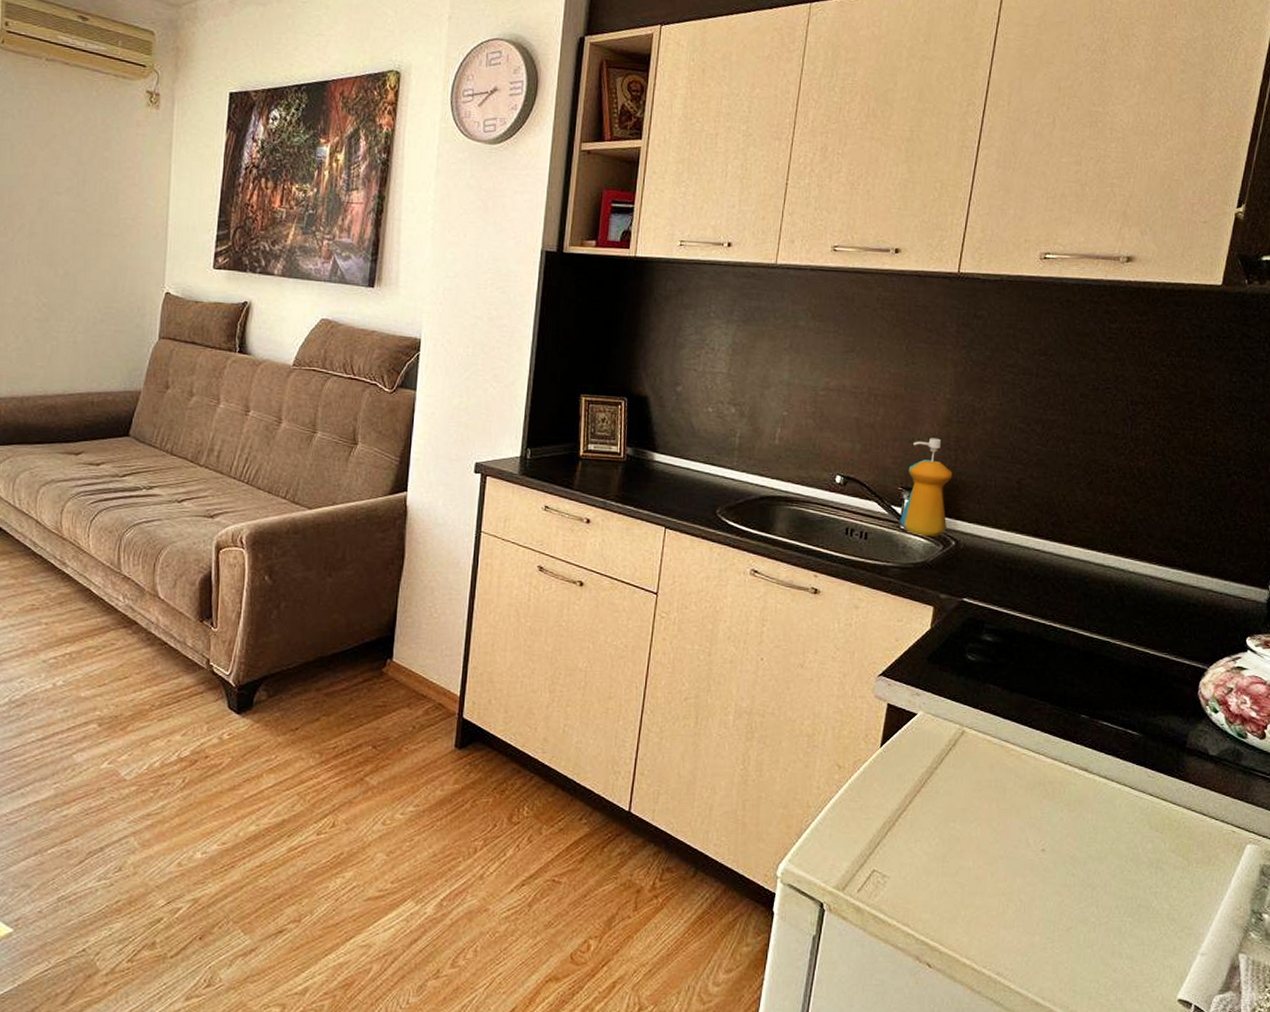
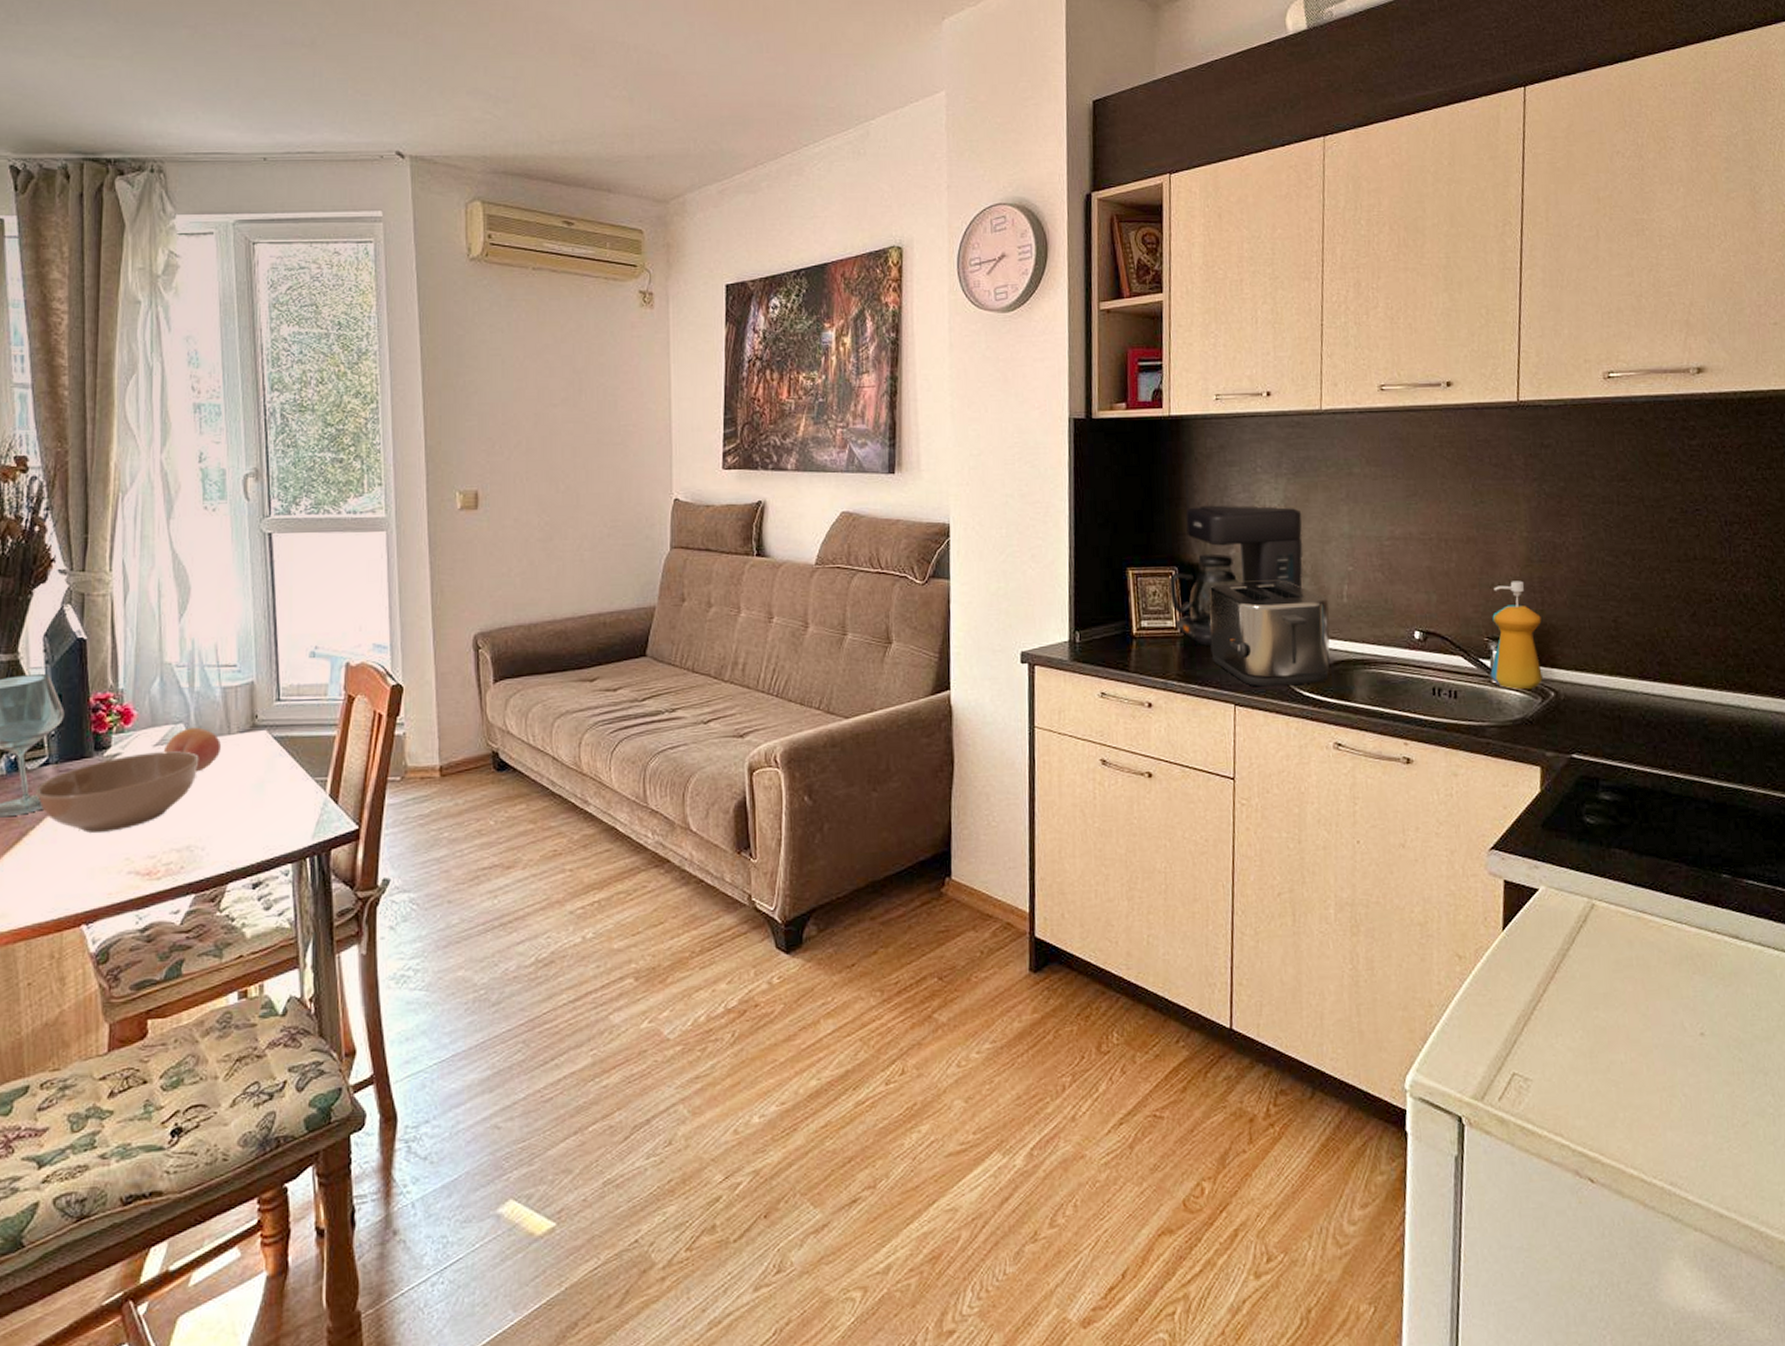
coffee maker: none [617,343,747,472] -> present [1168,503,1304,646]
toaster: none [649,416,762,515] -> present [1208,580,1330,687]

